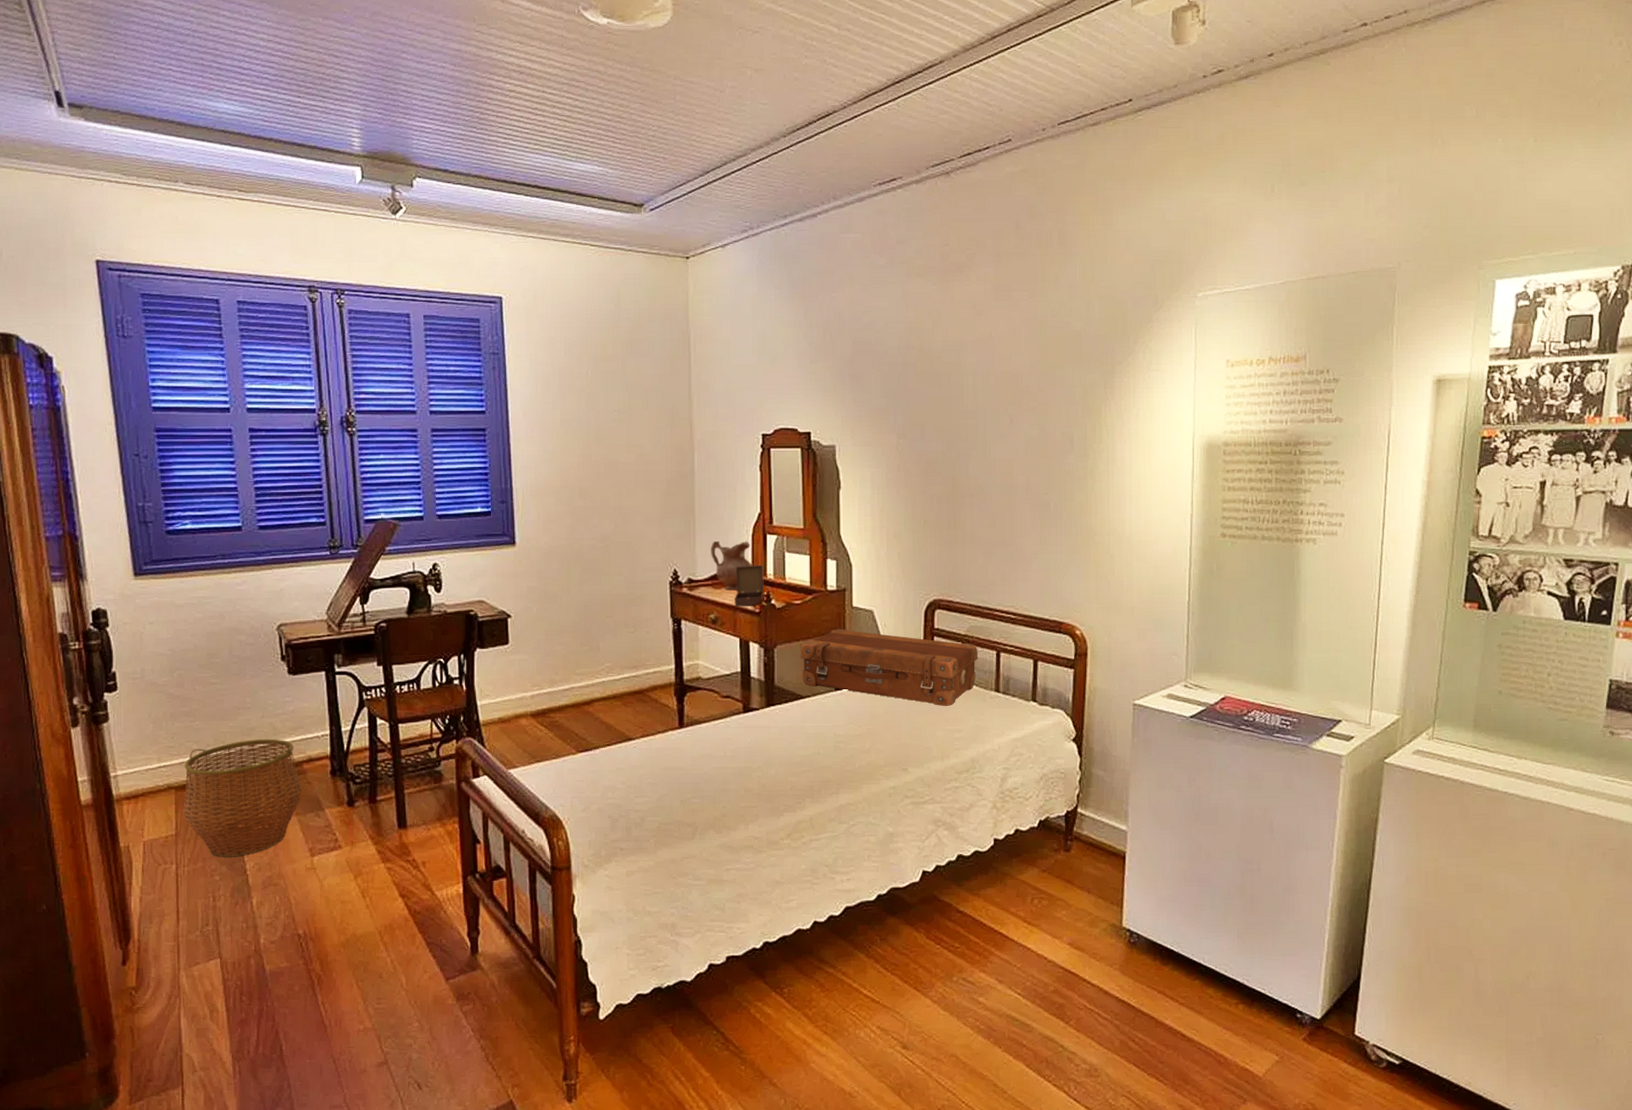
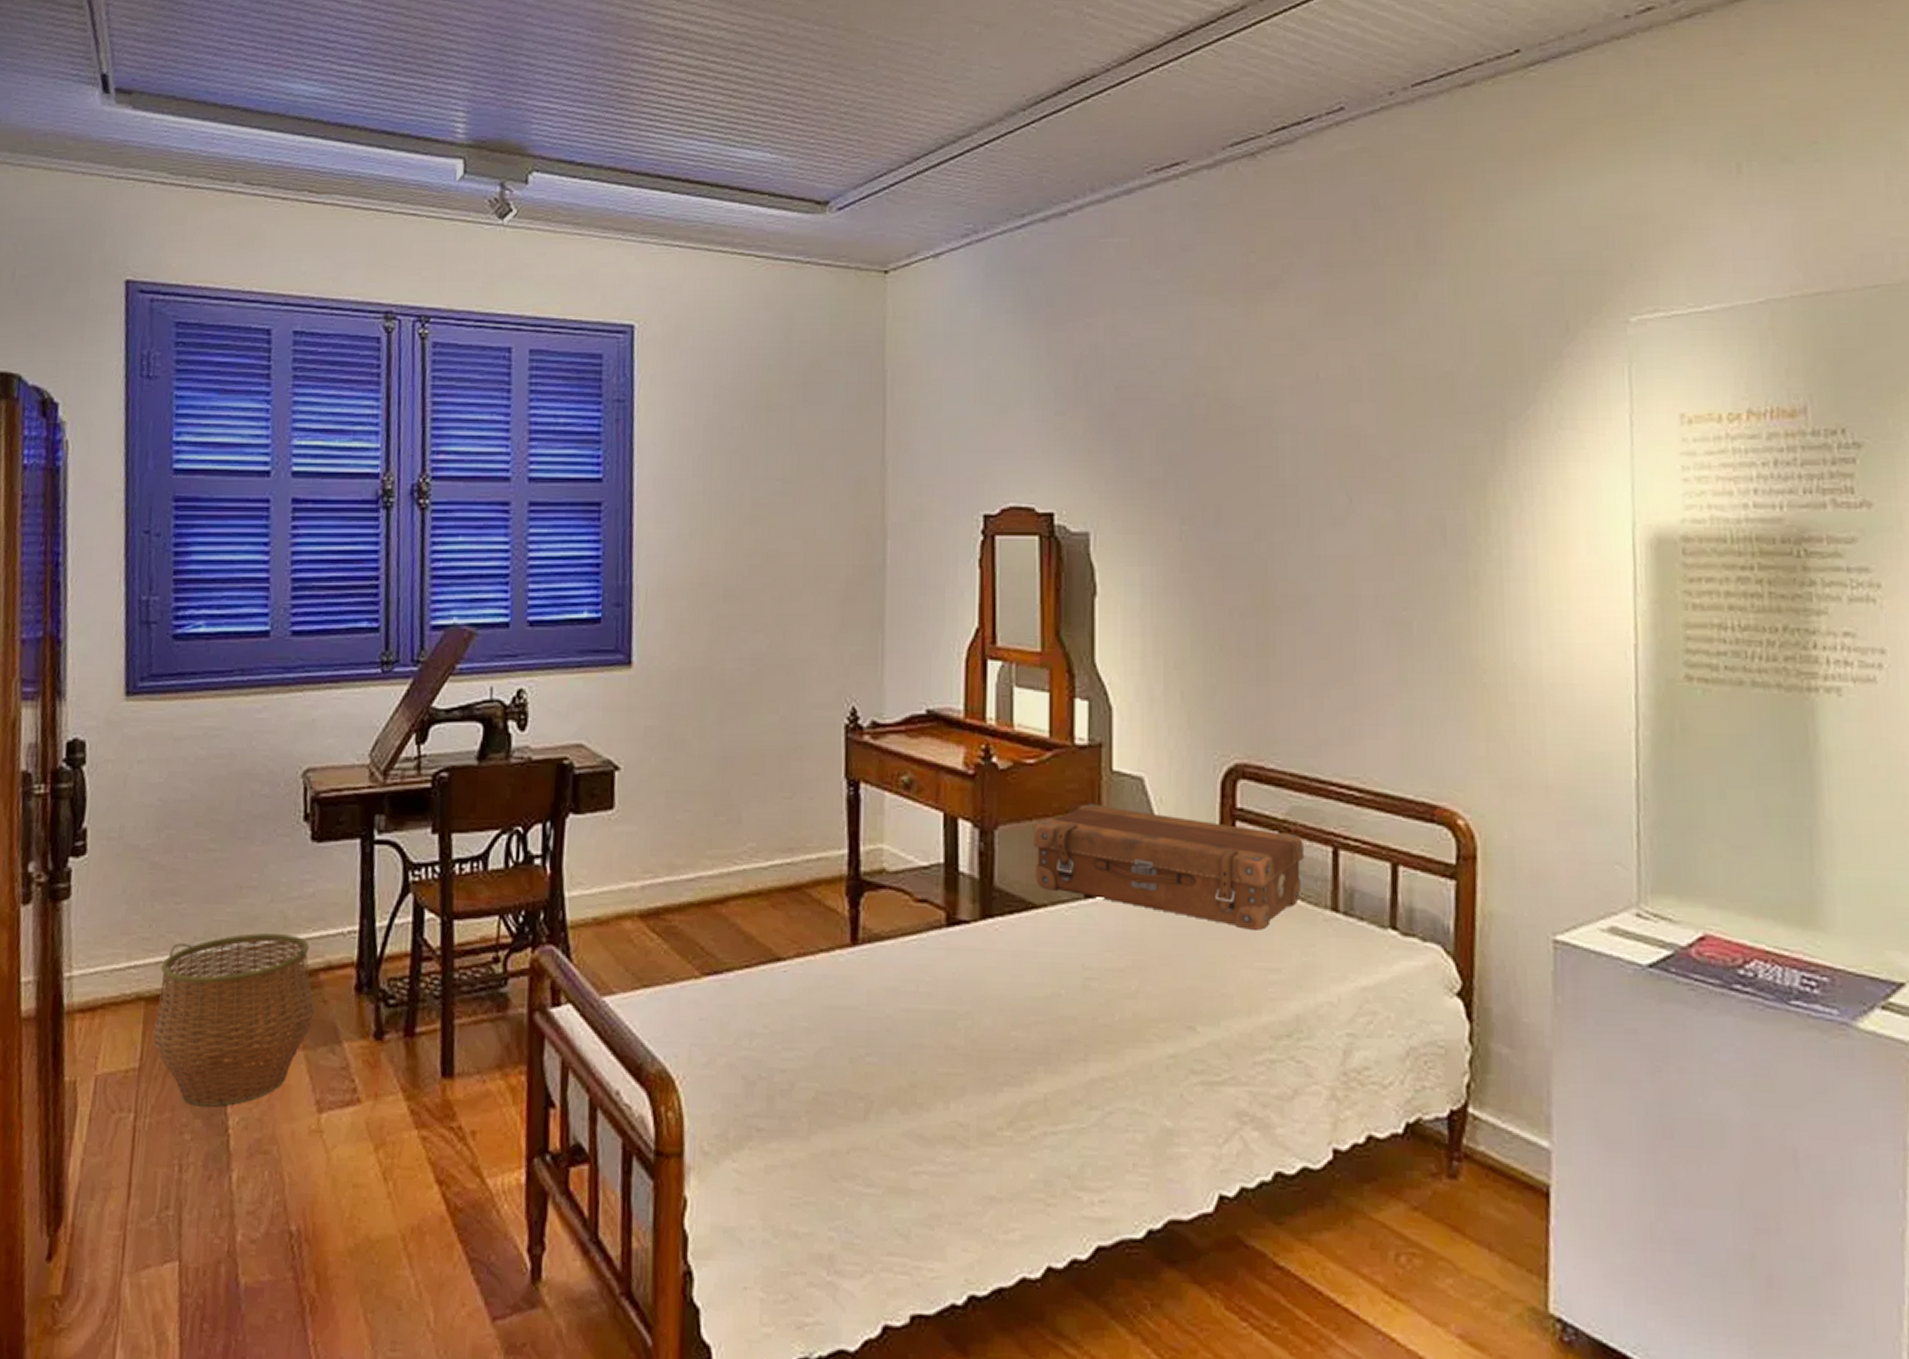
ceramic pitcher: present [711,540,753,591] -> none [906,666,966,741]
jewelry box: present [734,565,765,607] -> none [938,704,983,766]

